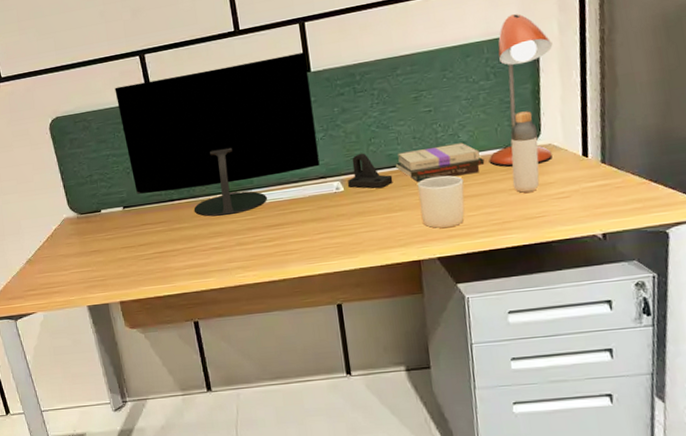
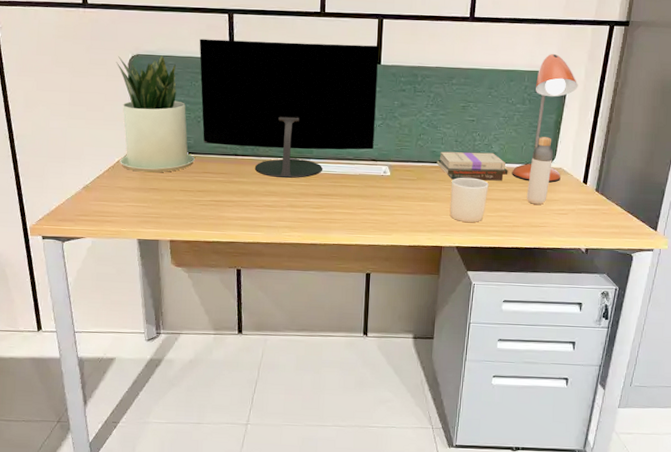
planter: none [37,113,131,237] -> present [116,55,195,173]
phone stand: present [348,153,393,189] -> none [395,145,433,179]

